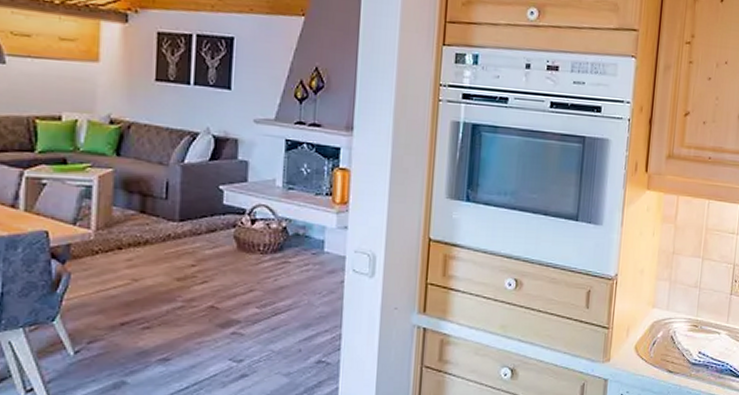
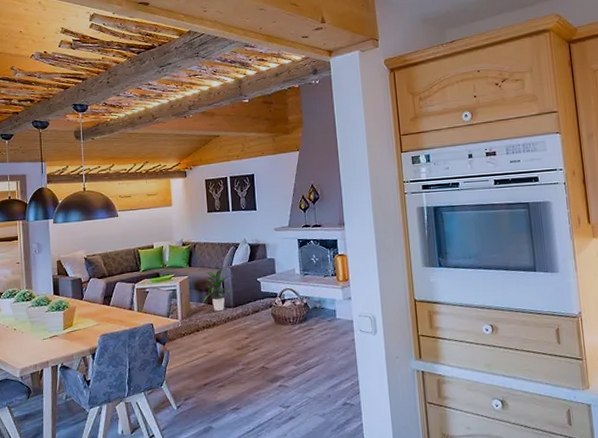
indoor plant: none [131,164,184,225] -> present [202,268,233,312]

